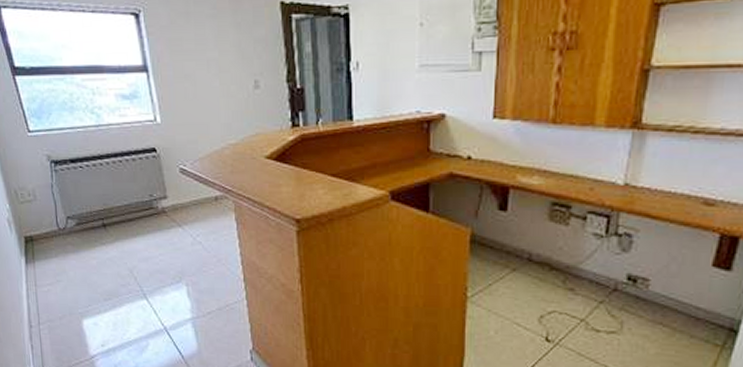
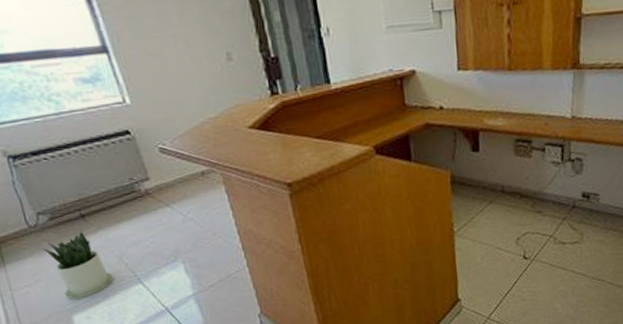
planter: none [67,239,123,304] -> present [43,231,114,299]

